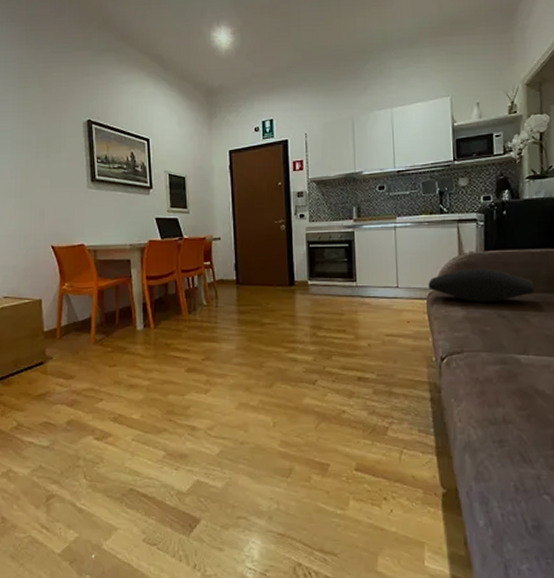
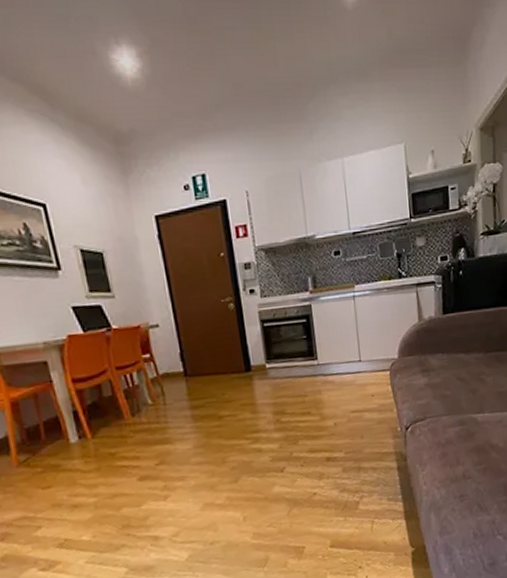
cushion: present [428,268,536,302] -> none [390,332,490,368]

